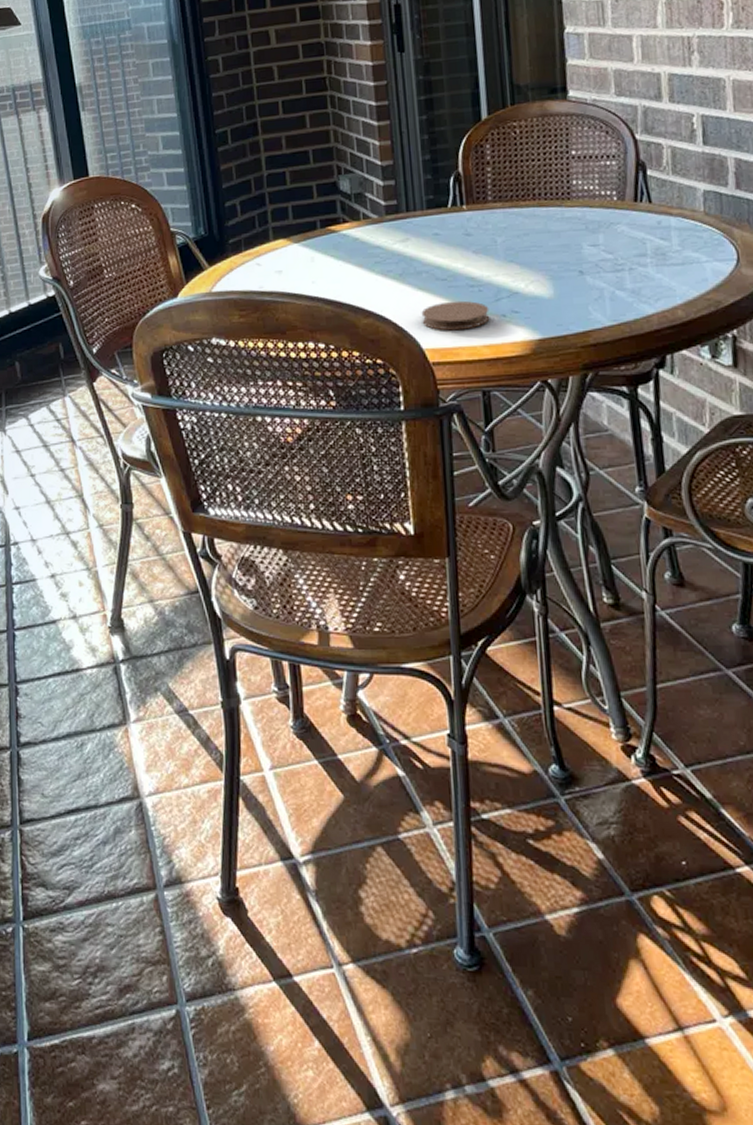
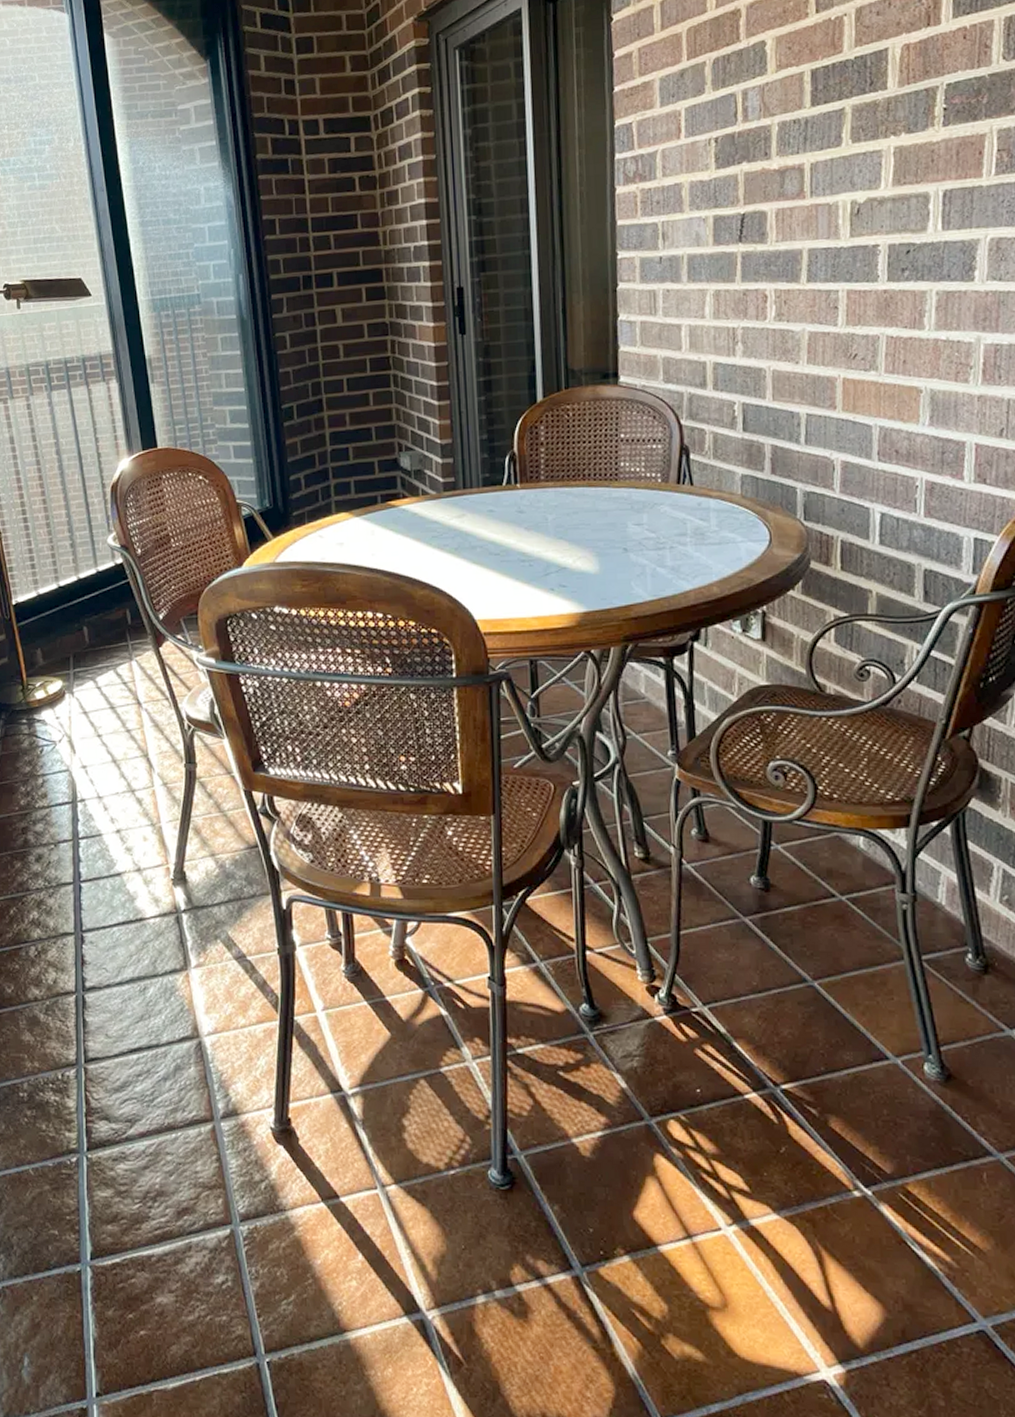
coaster: present [421,300,490,331] -> none [474,574,539,603]

